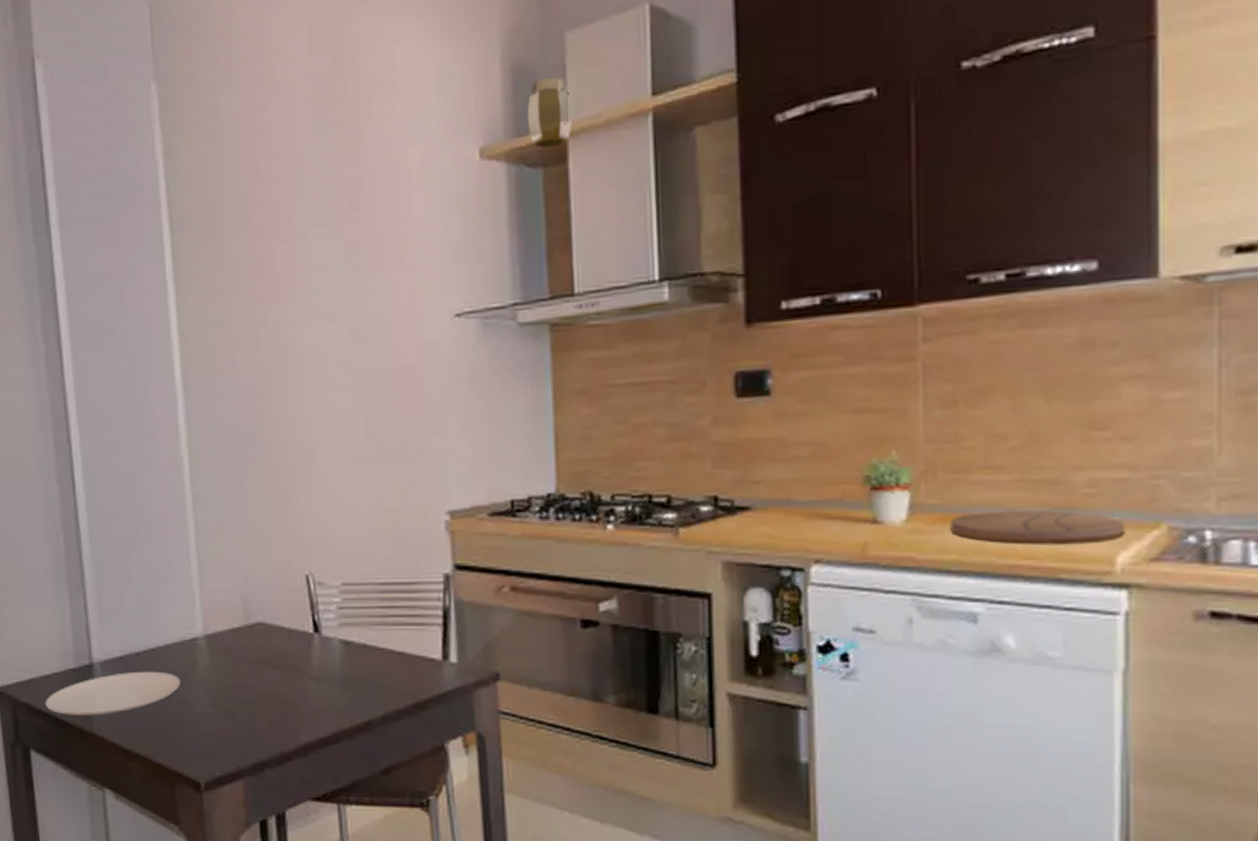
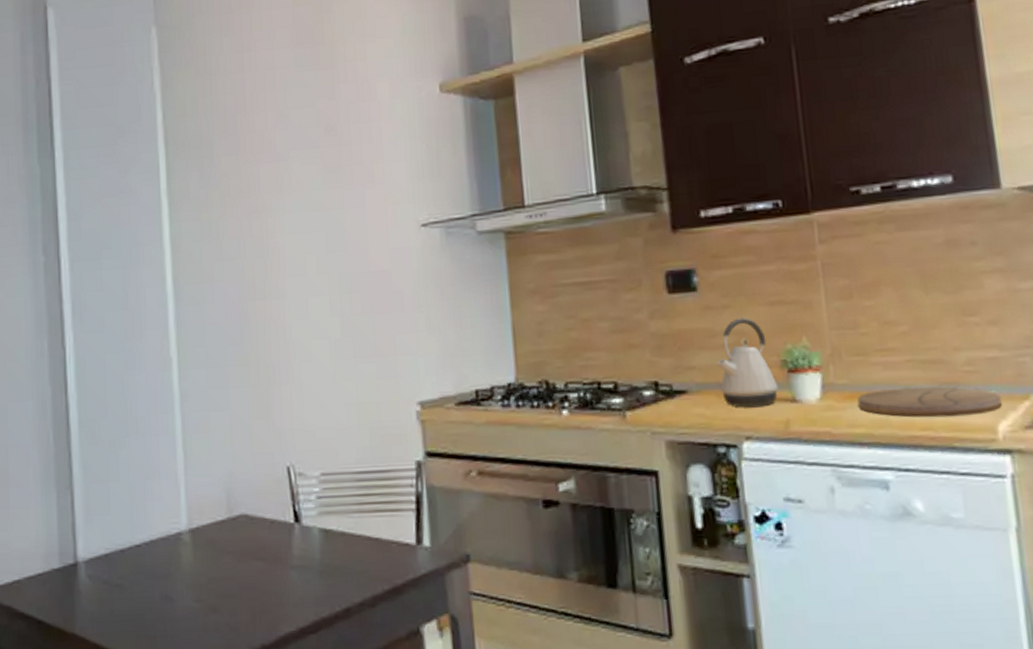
plate: present [45,671,181,716] -> none [27,568,165,617]
jar: present [527,77,572,148] -> none [479,26,517,84]
kettle: none [788,427,858,527] -> present [717,318,779,407]

